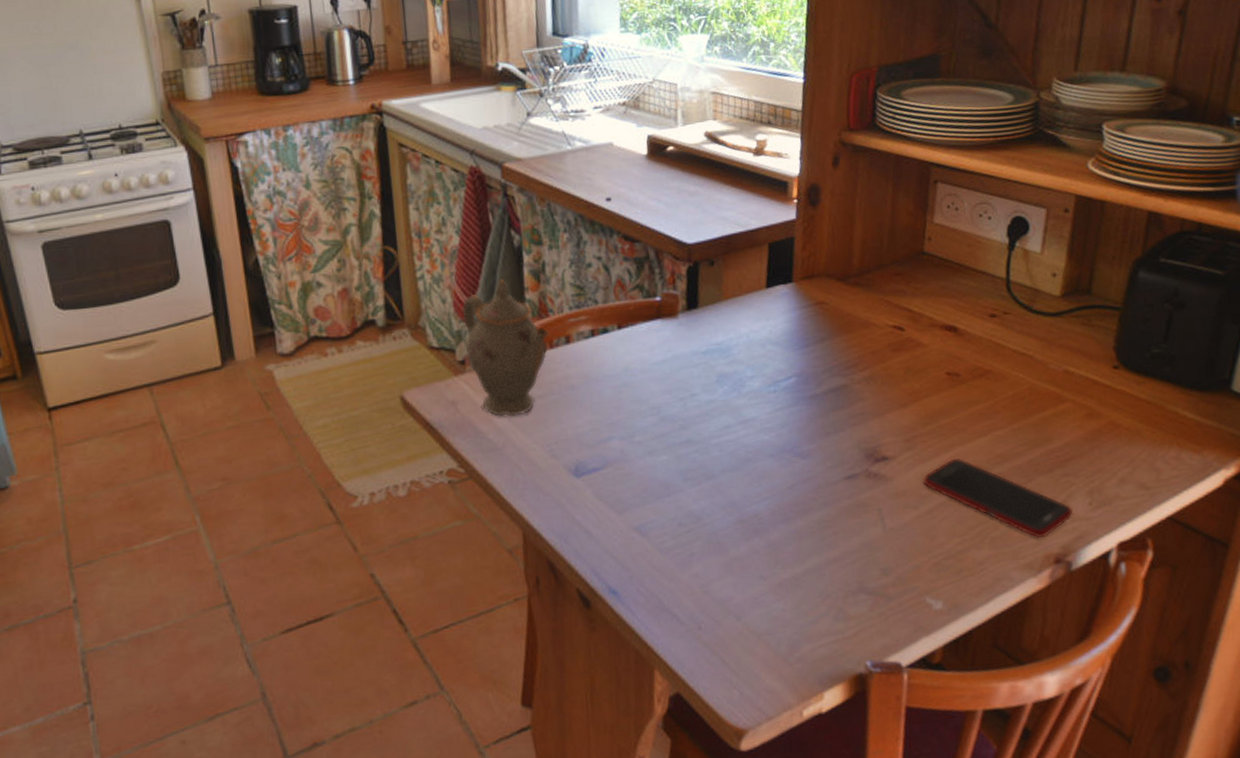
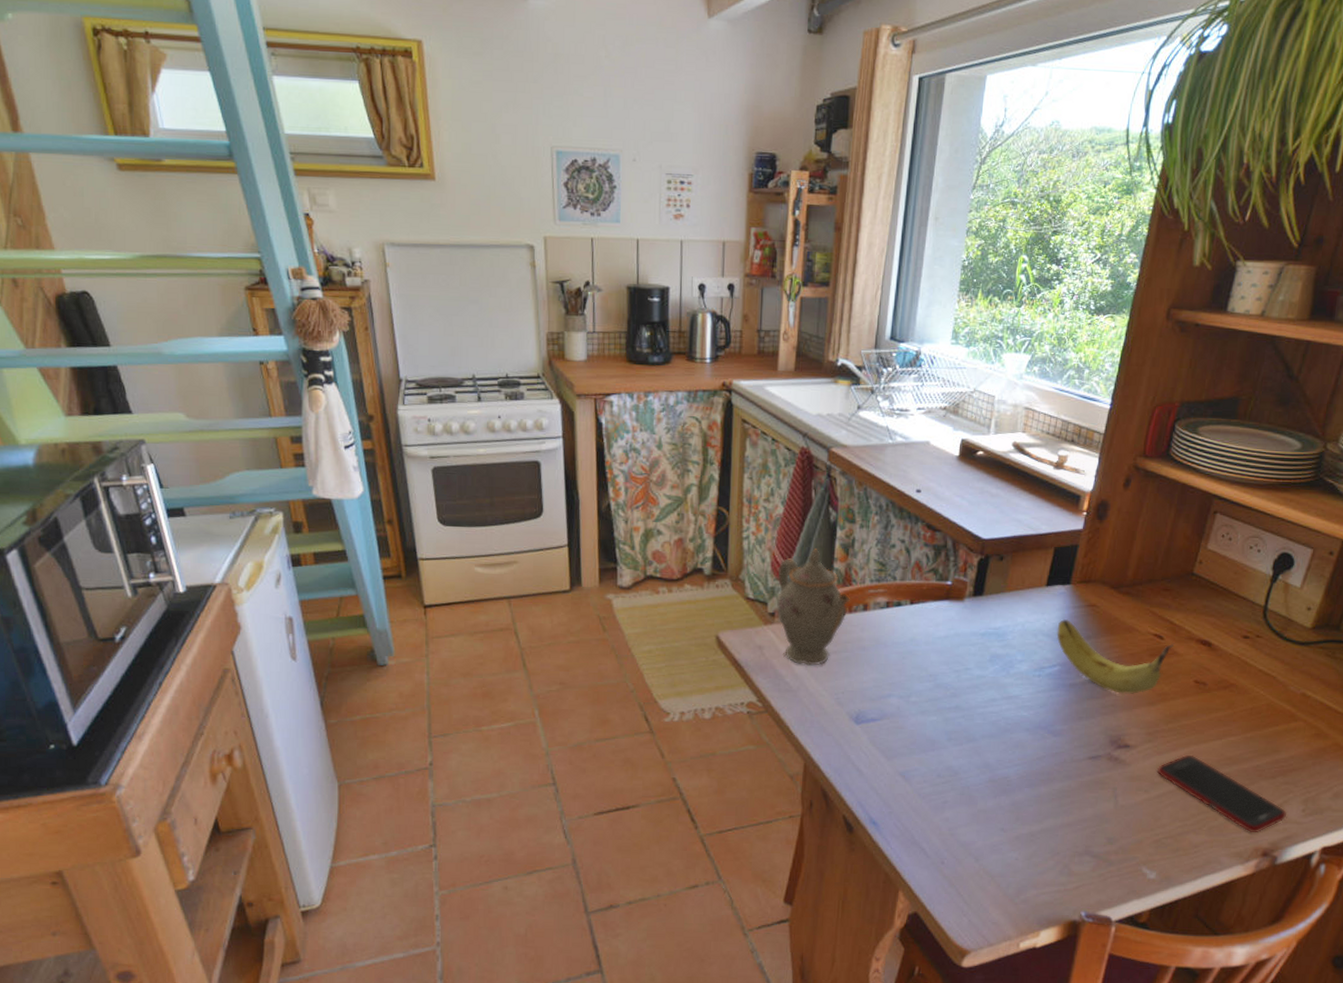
fruit: none [786,323,918,399] -> present [1056,619,1175,694]

